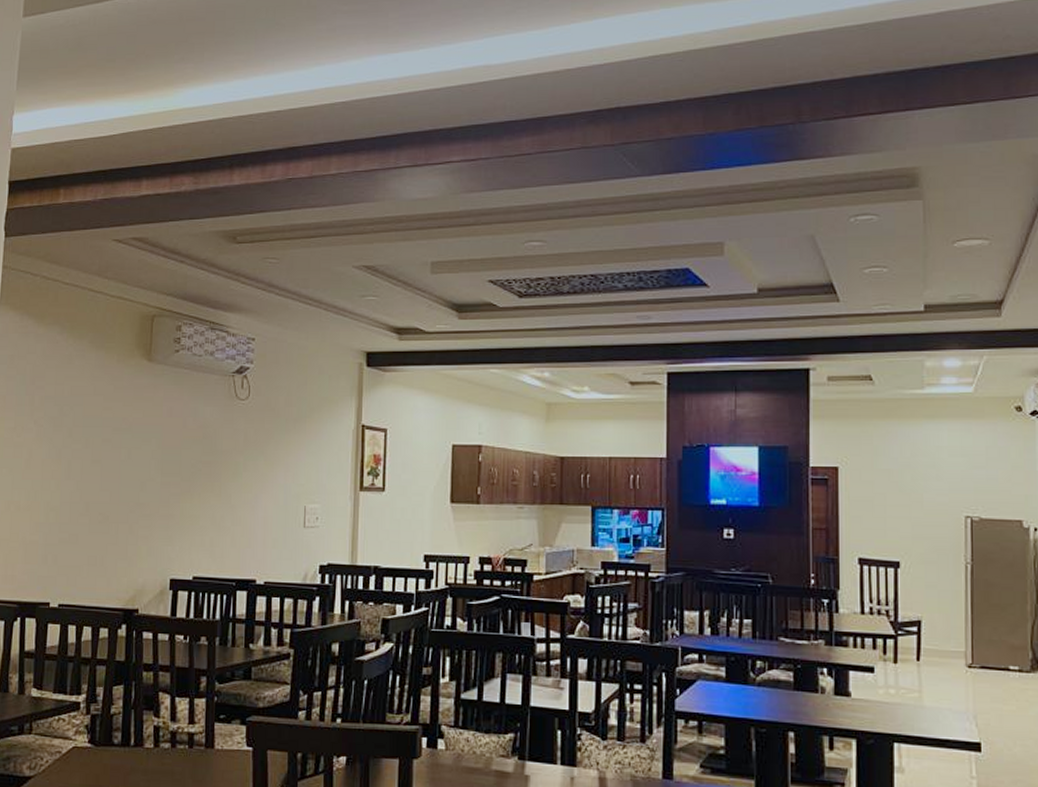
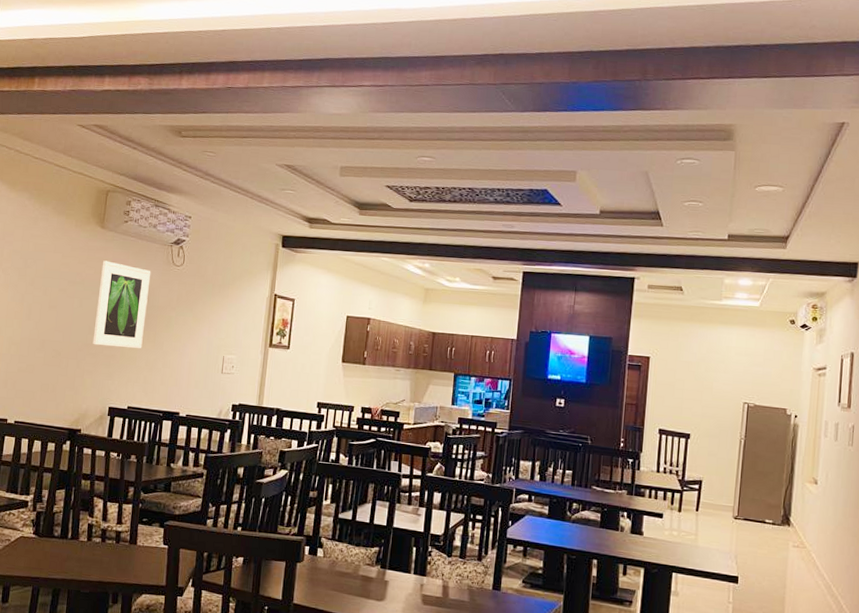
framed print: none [146,400,211,505] -> present [92,260,151,349]

